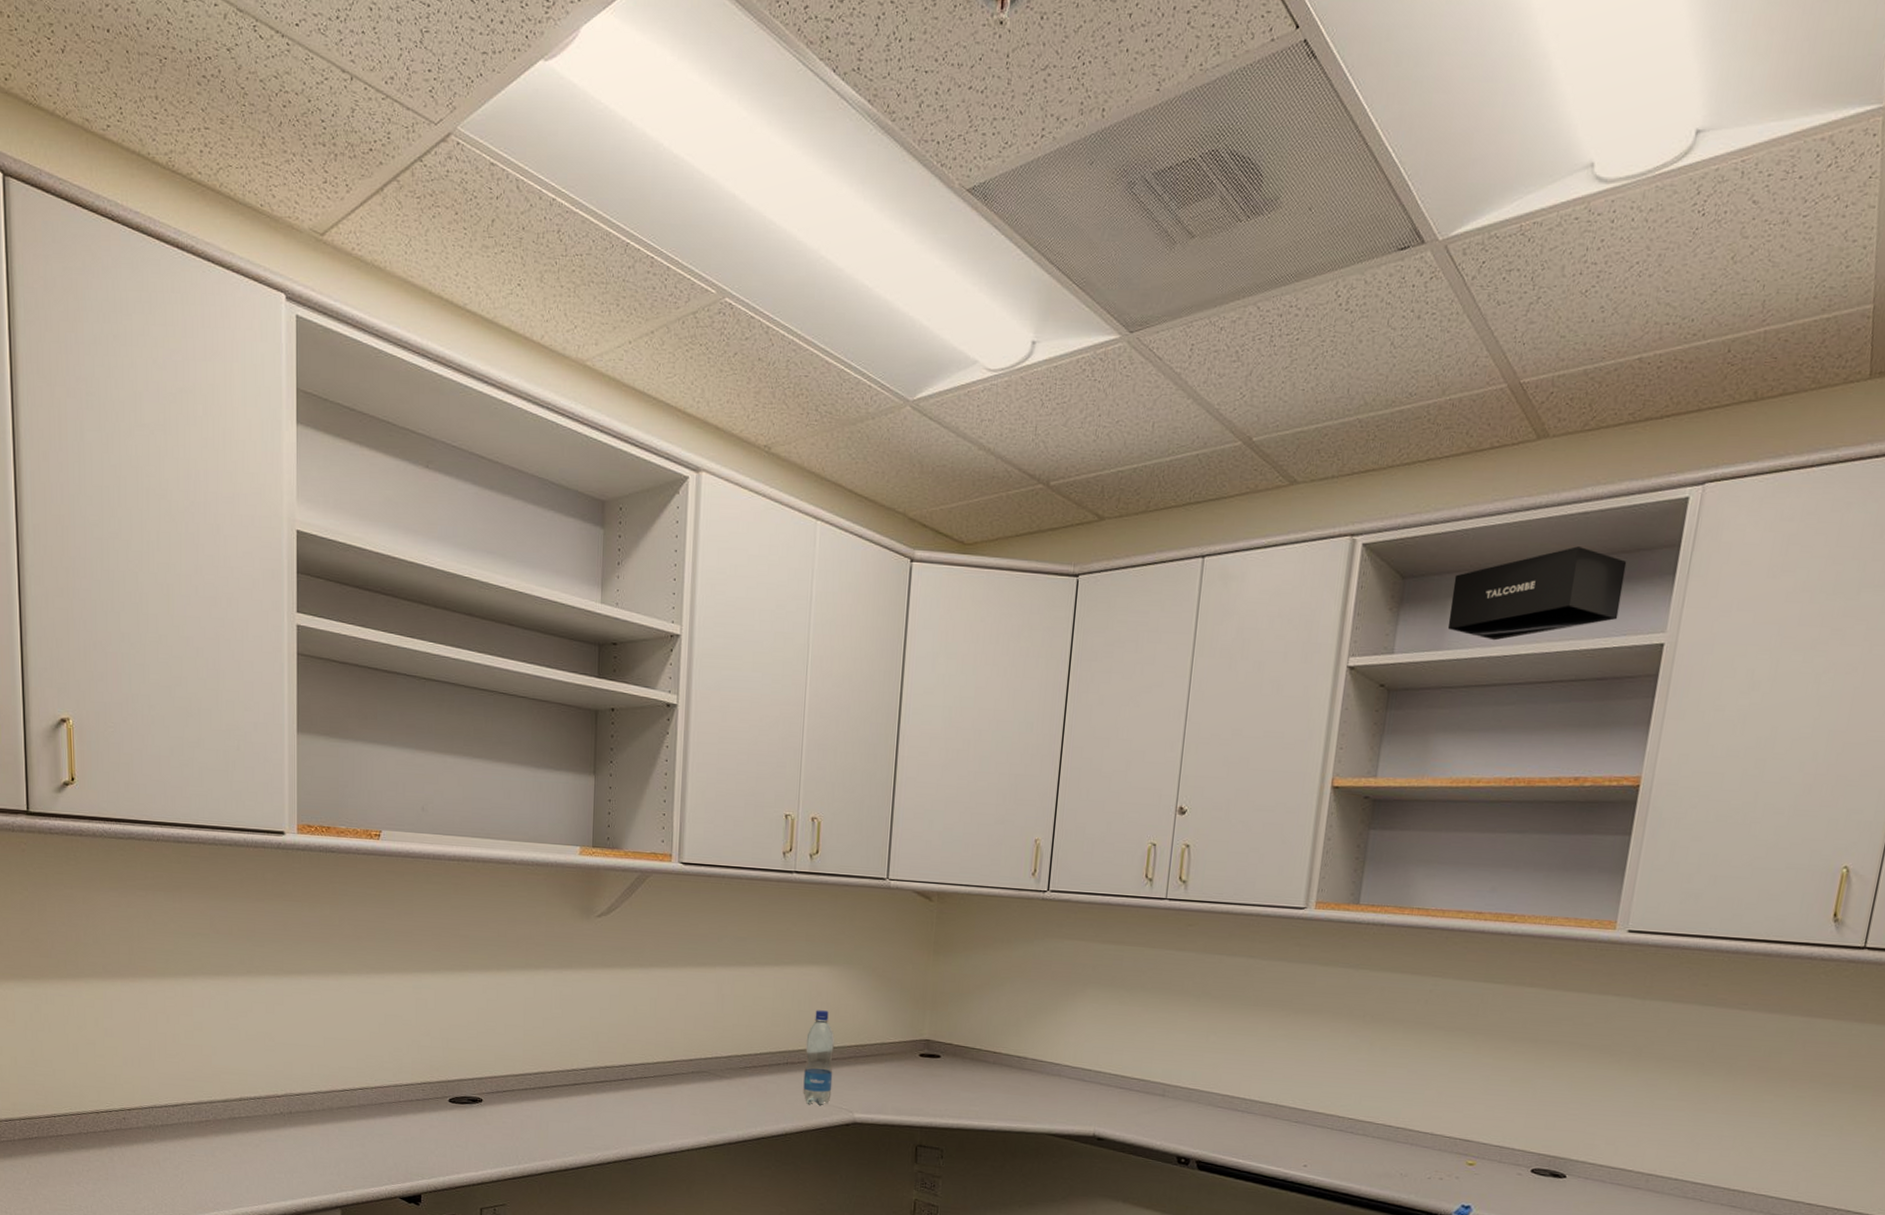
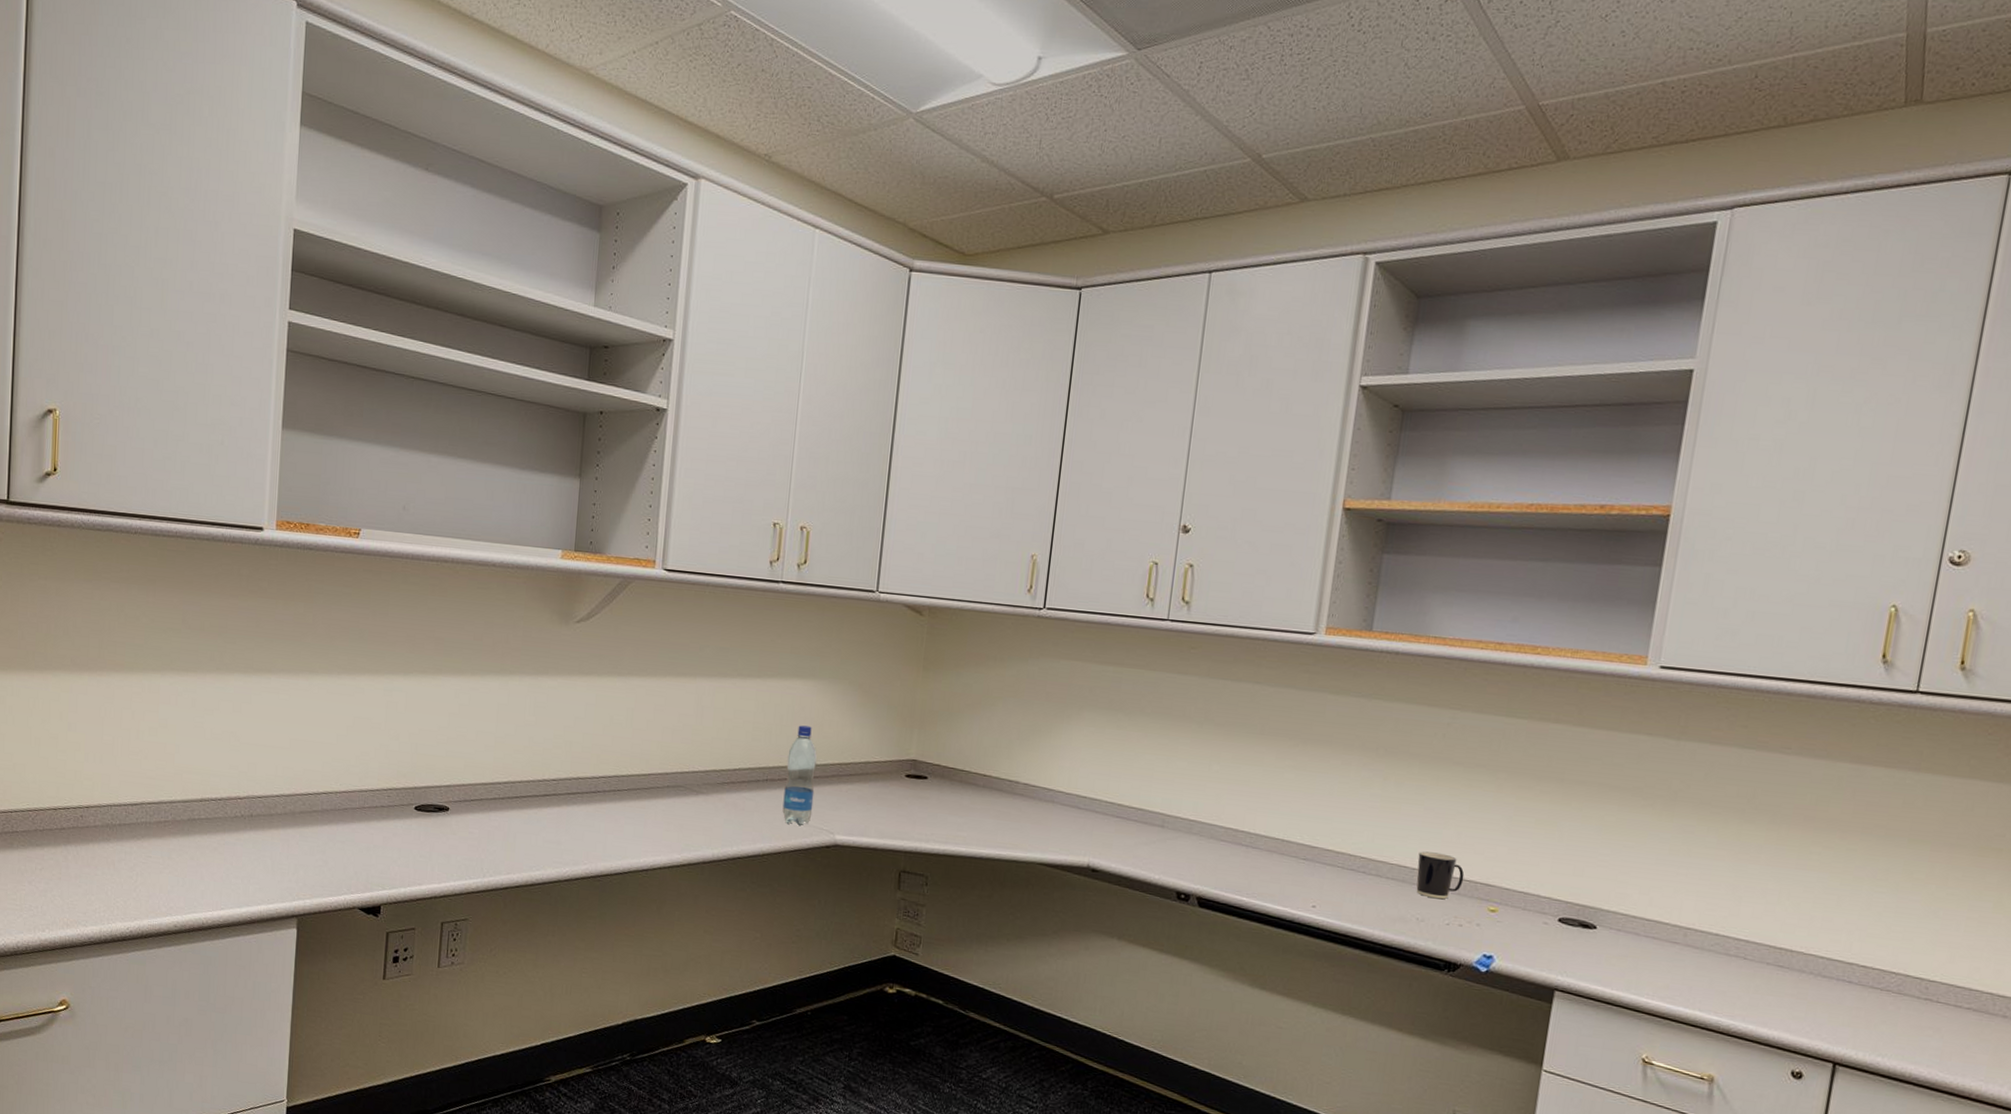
mug: none [1400,1111,1445,1155] -> present [1416,851,1465,900]
box: present [1447,546,1627,641] -> none [1464,269,1653,363]

